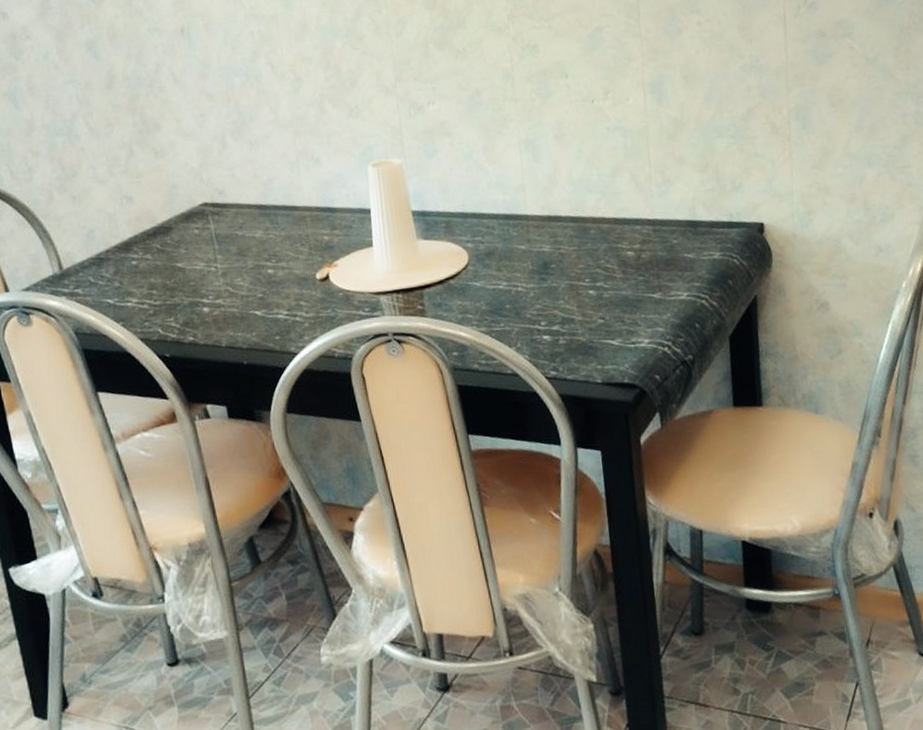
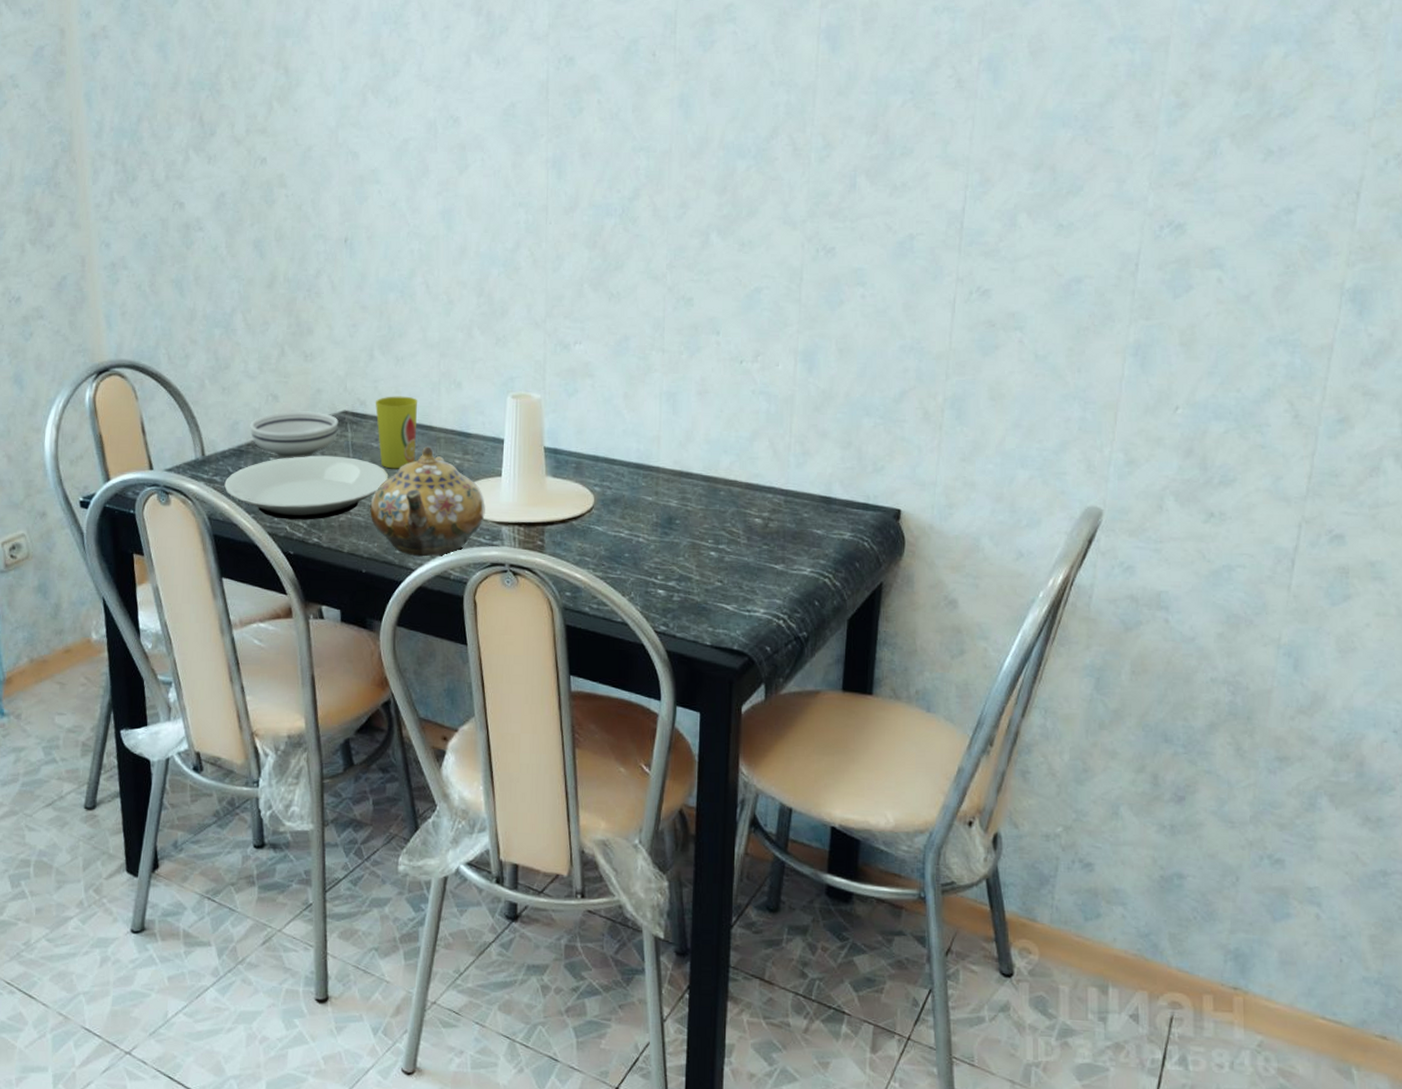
plate: none [87,249,258,323] -> present [224,455,389,520]
bowl: none [106,207,200,260] -> present [250,411,339,458]
cup: none [234,179,283,255] -> present [375,396,418,469]
teapot: none [243,227,362,339] -> present [370,446,485,556]

